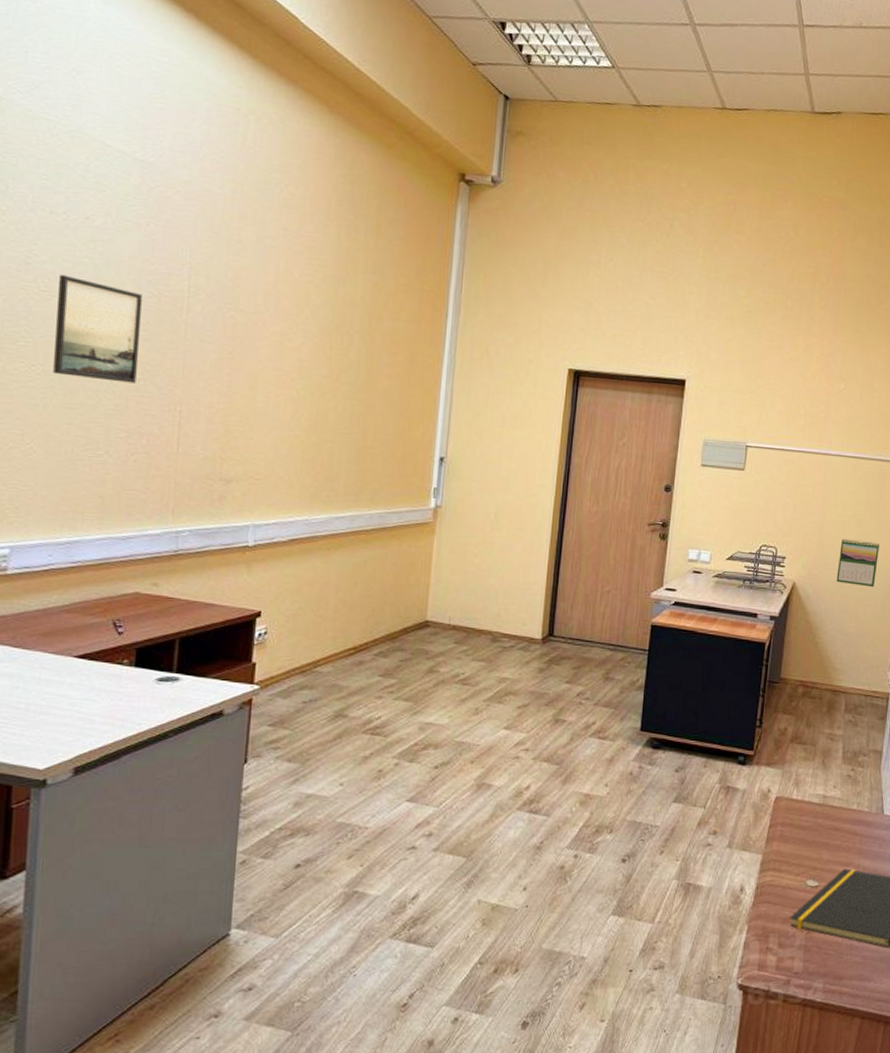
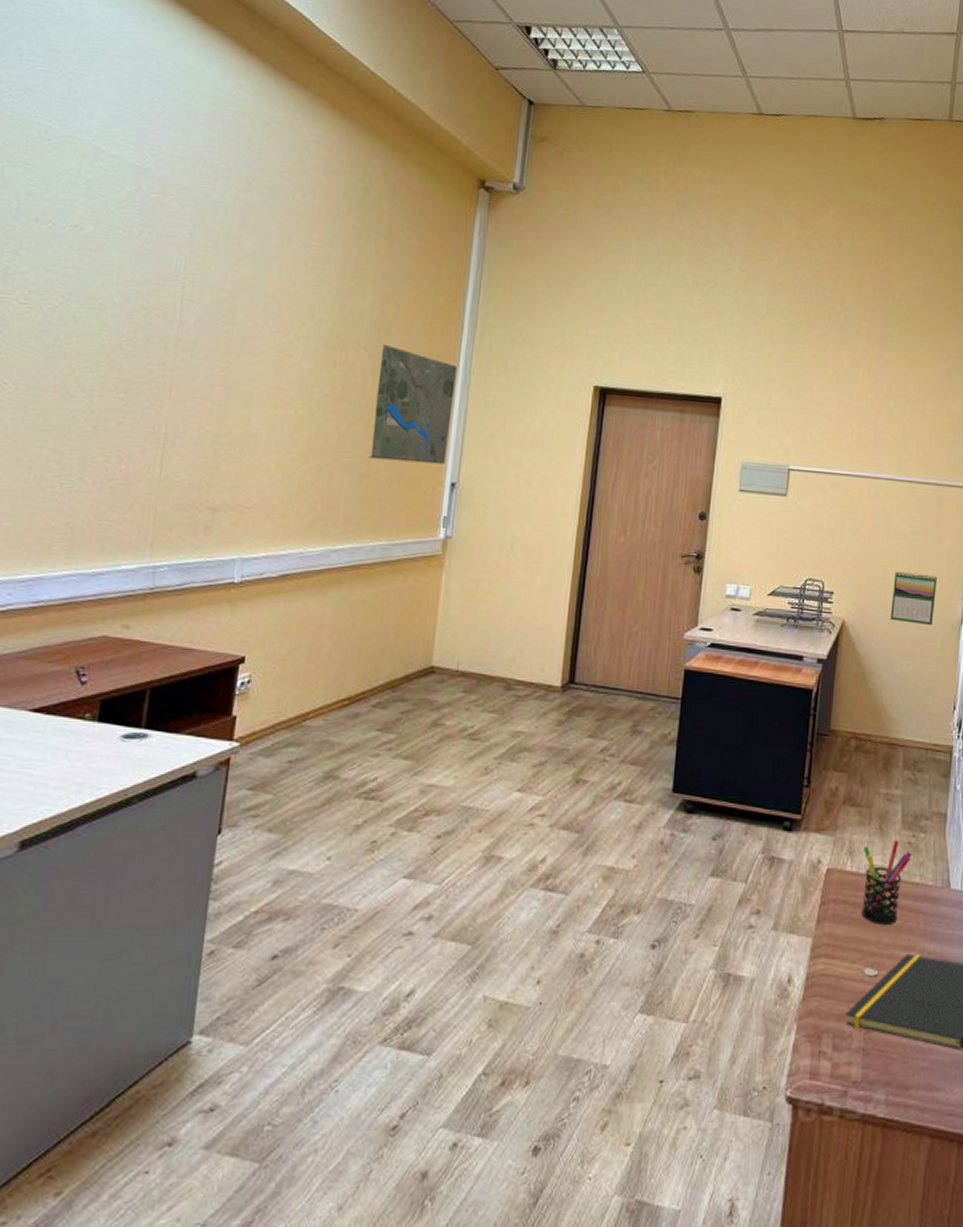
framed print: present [53,274,142,384] -> none [27,285,130,403]
road map: none [364,329,444,441] -> present [368,343,458,465]
pen holder: none [805,773,851,844] -> present [862,840,912,925]

